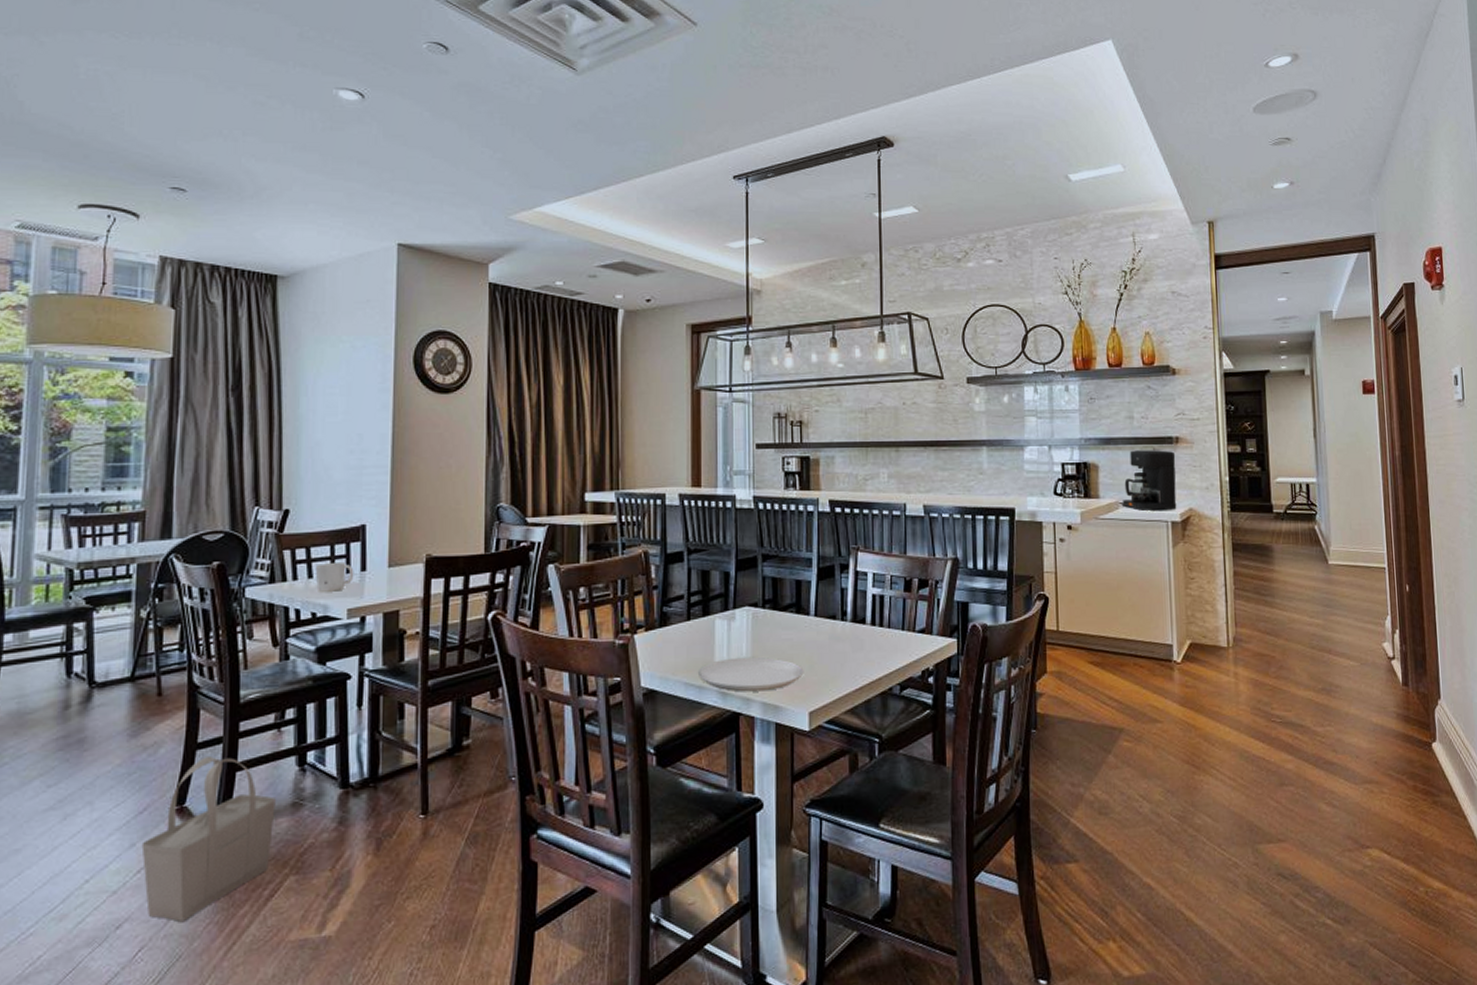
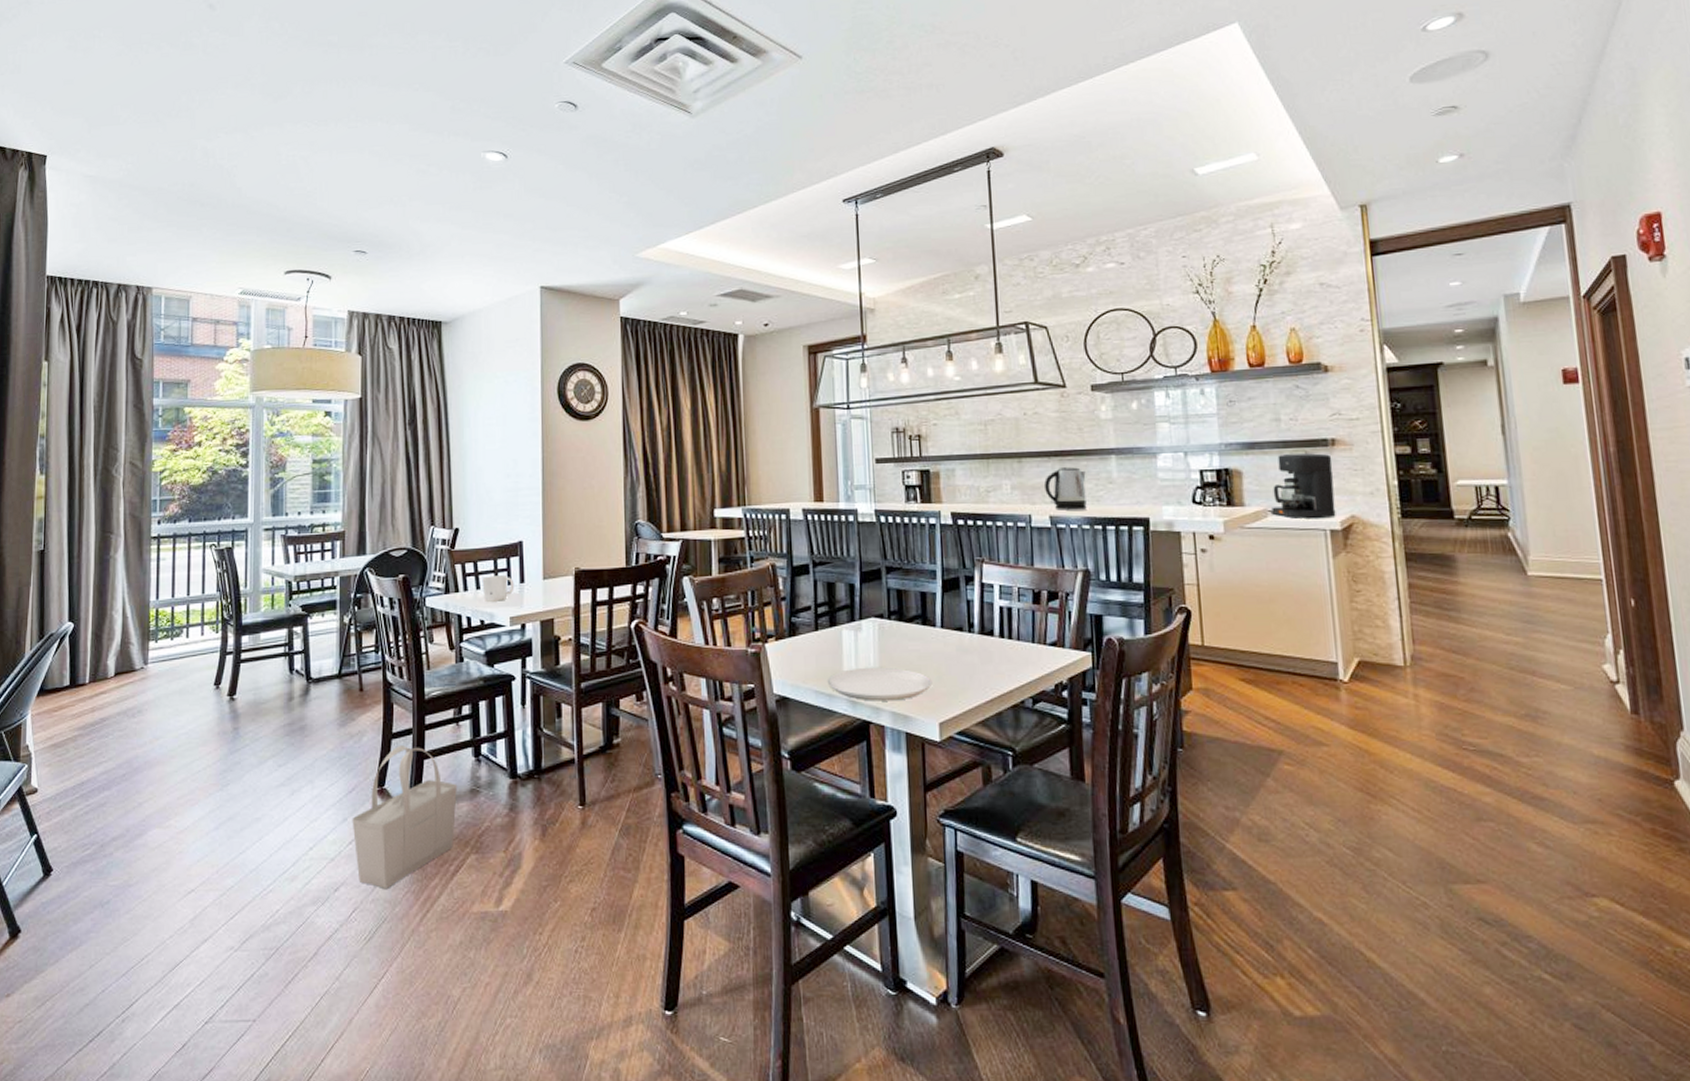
kettle: none [920,456,959,500] -> present [1044,466,1087,510]

